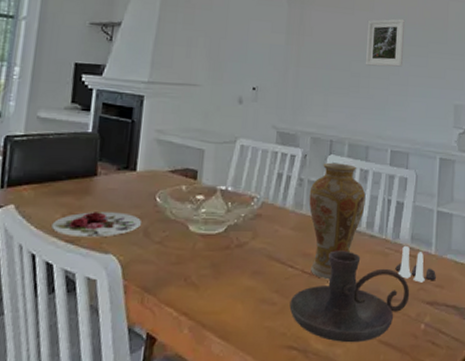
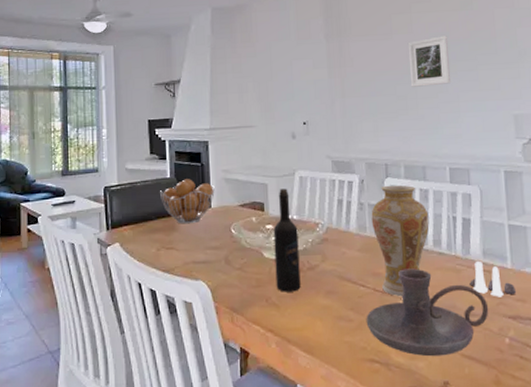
plate: present [51,212,141,238] -> none [150,244,222,268]
fruit basket: none [75,136,144,188] -> present [159,179,215,224]
wine bottle: none [198,156,231,271] -> present [273,188,301,292]

